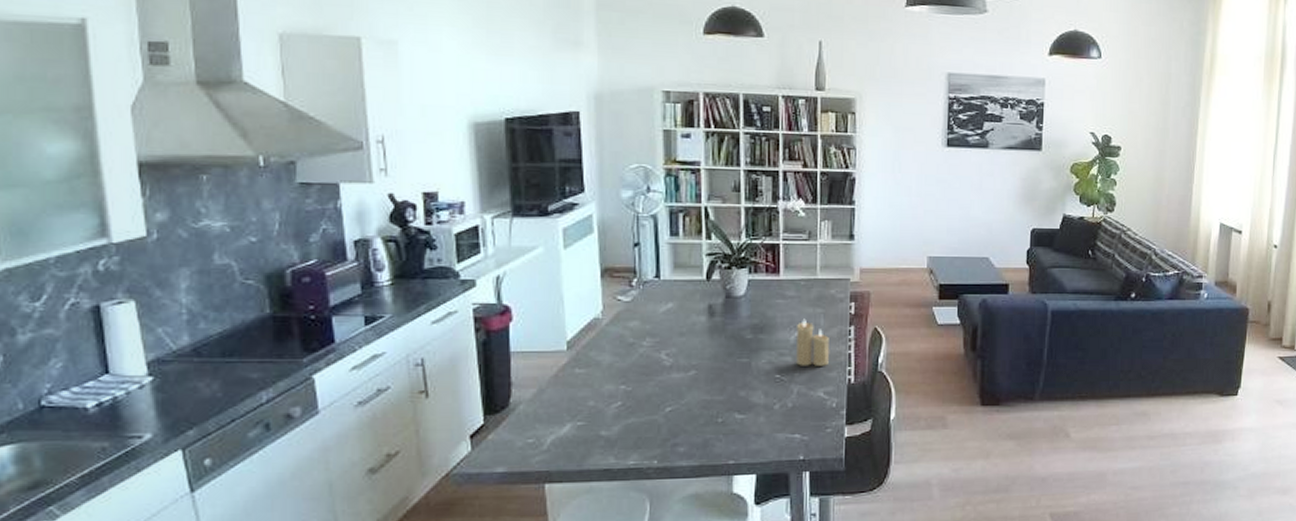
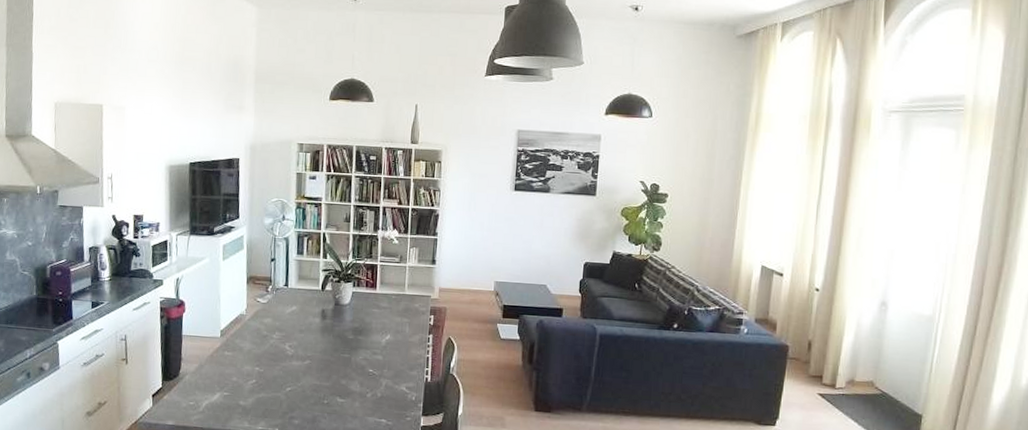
candle: present [795,318,829,366] -> none [386,326,412,366]

